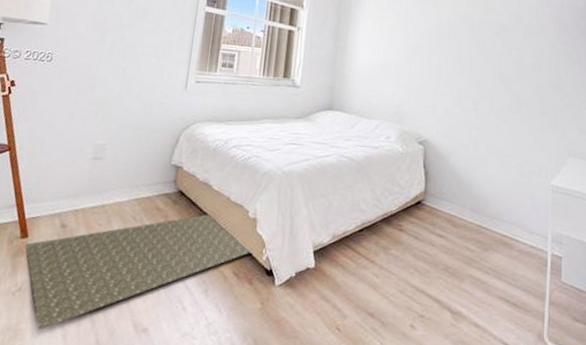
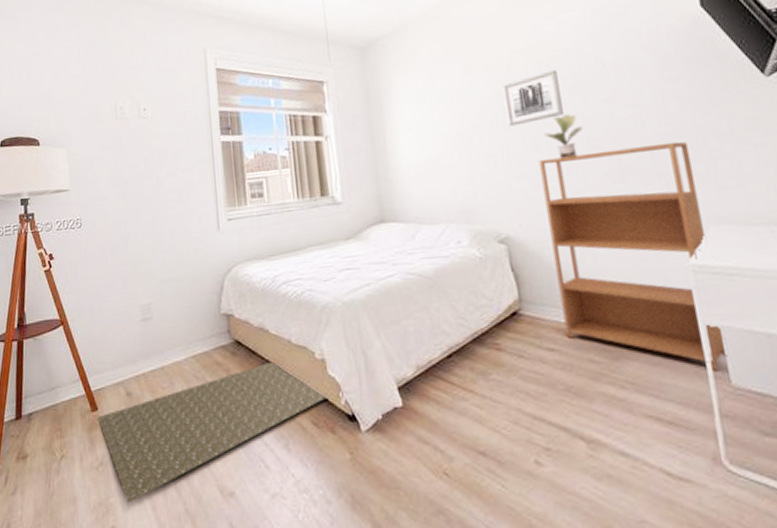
wall art: none [444,16,488,53] -> present [502,70,564,127]
bookshelf: none [454,83,567,269] -> present [539,141,728,372]
potted plant: none [468,52,498,87] -> present [543,114,583,159]

